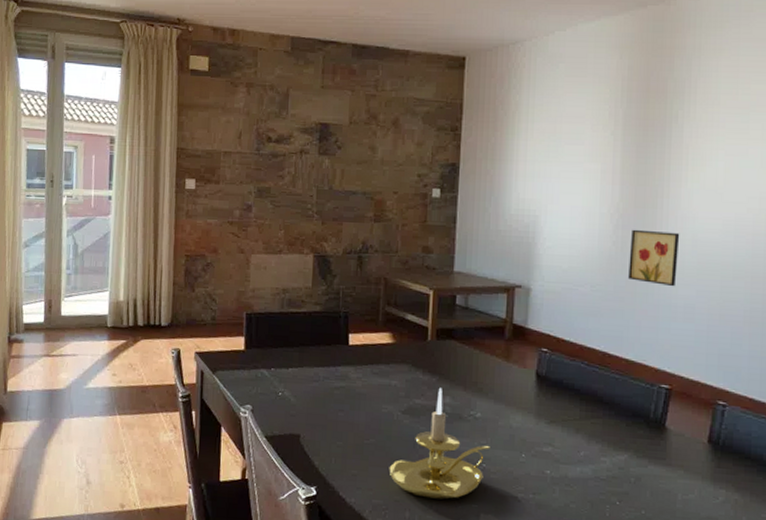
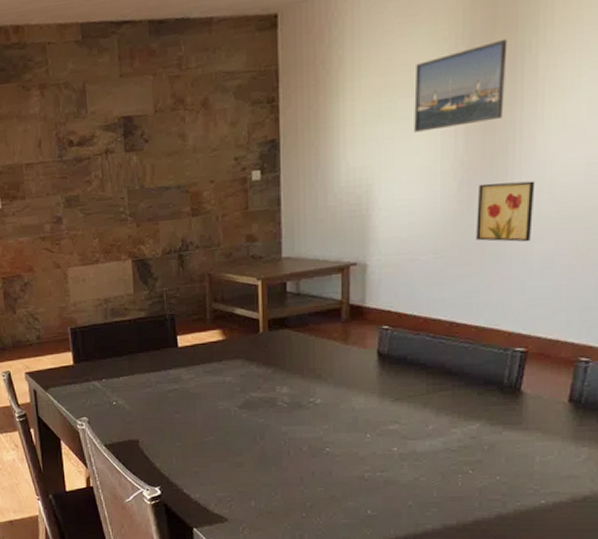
candle holder: present [389,387,490,500] -> none [230,378,333,486]
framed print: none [577,108,658,176] -> present [414,39,507,132]

